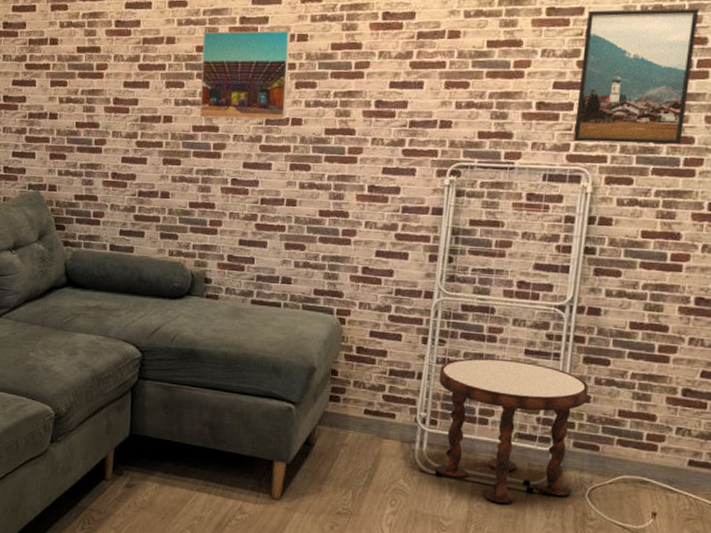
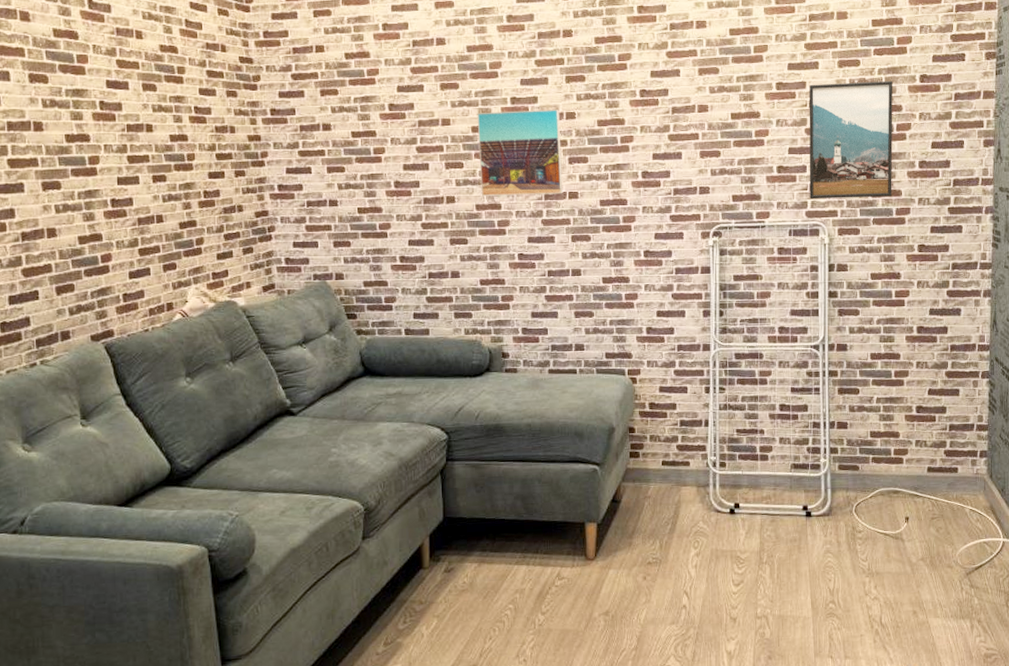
side table: present [435,357,589,504] -> none [723,398,845,530]

